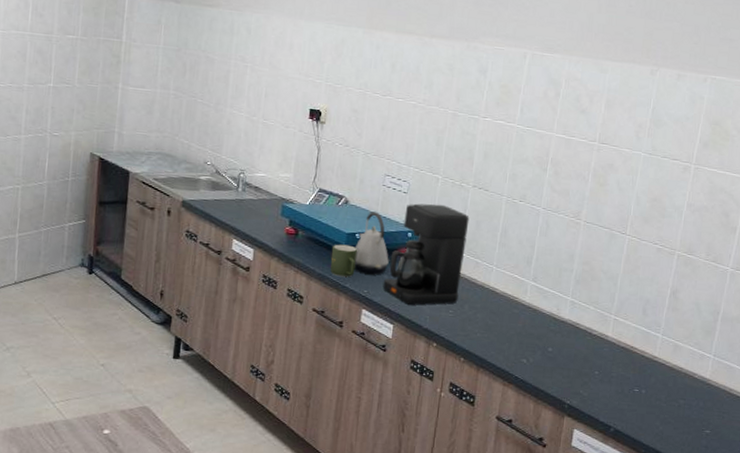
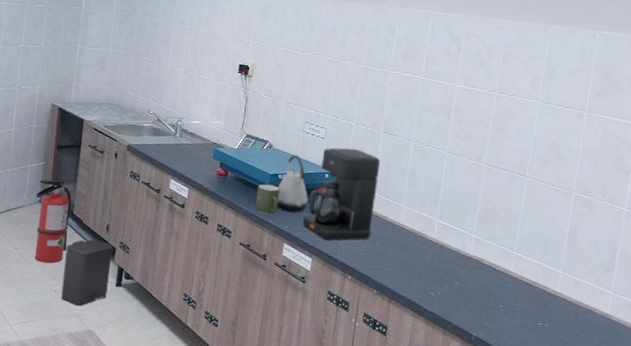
fire extinguisher: none [76,240,120,335] -> present [34,179,73,264]
pedal bin: none [110,306,168,380] -> present [61,239,113,306]

